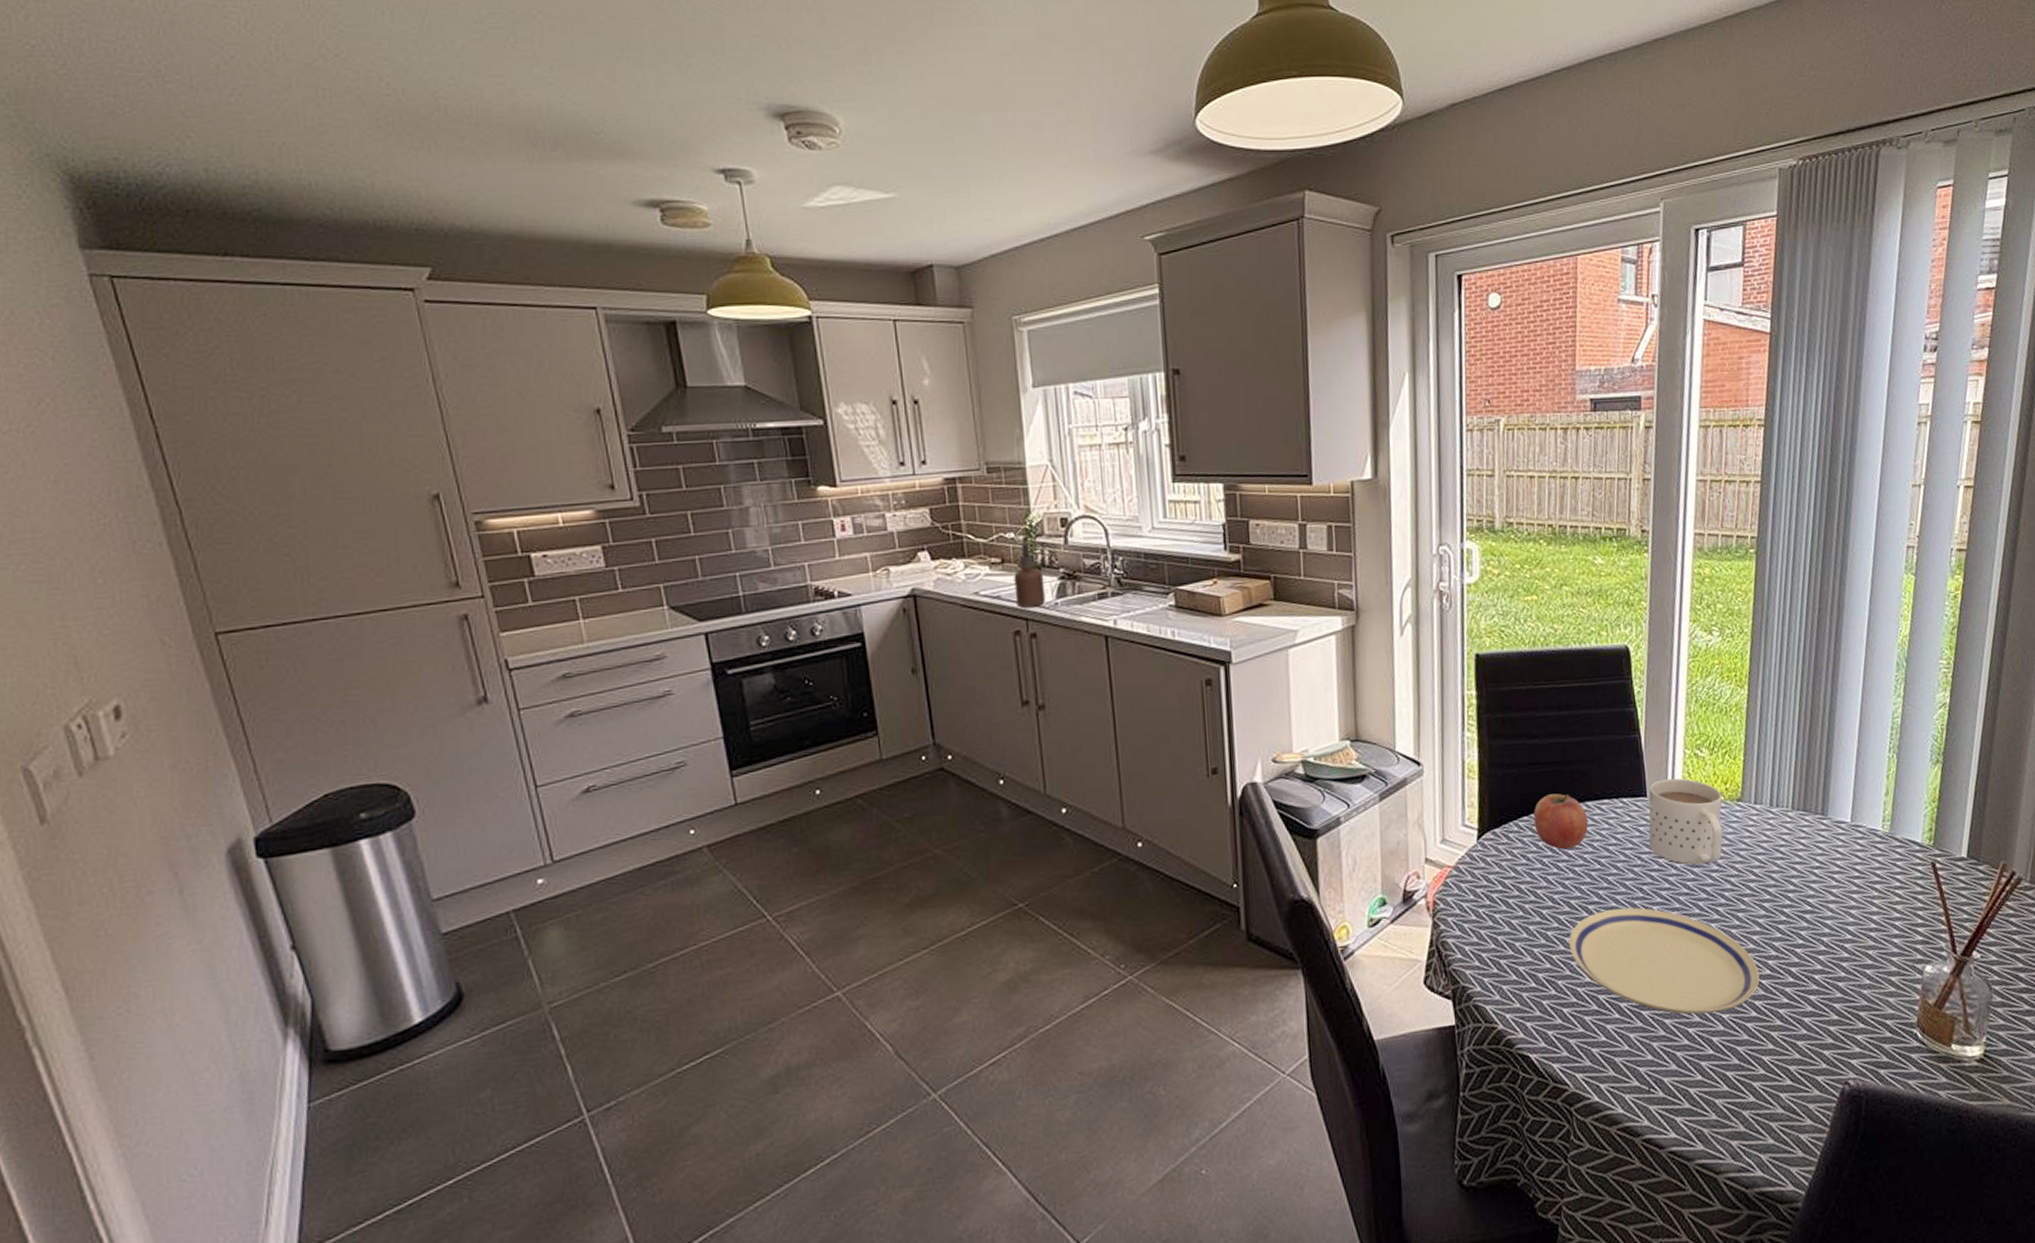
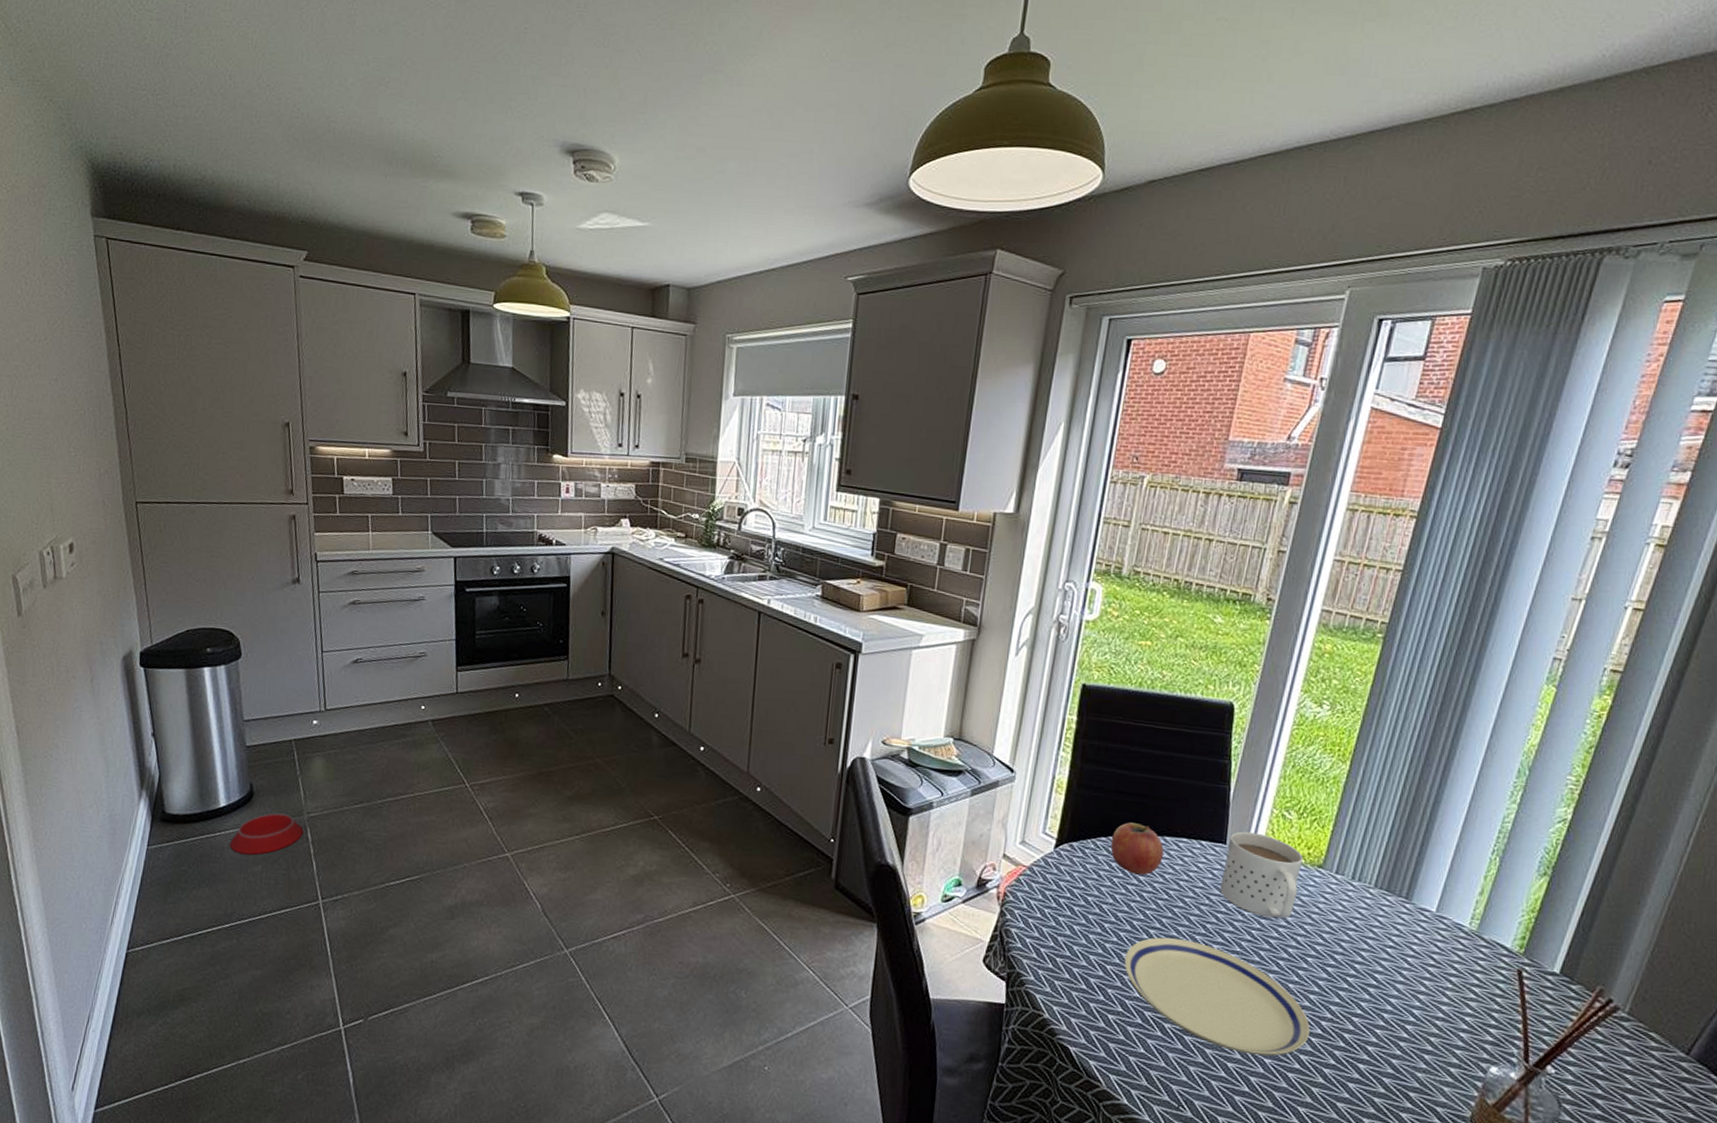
pet bowl: none [437,1011,546,1081] -> present [230,812,304,855]
soap dispenser: present [1014,543,1046,609] -> none [691,524,717,580]

